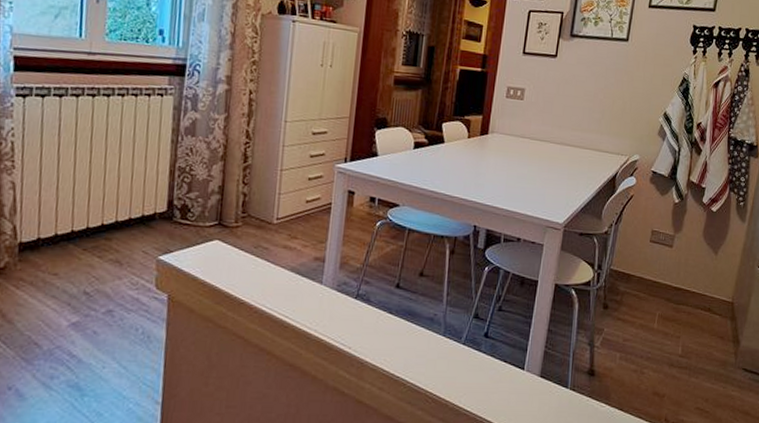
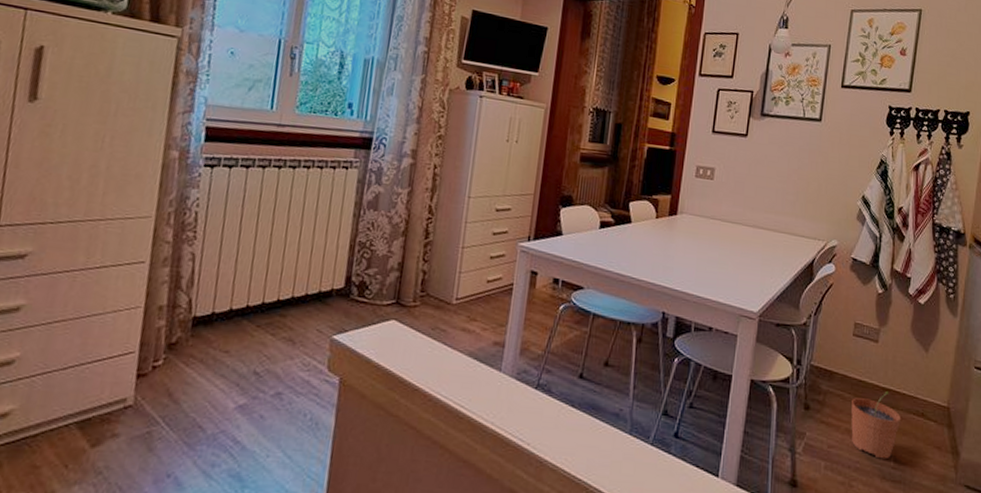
plant pot: none [644,290,690,349] -> present [851,391,901,460]

